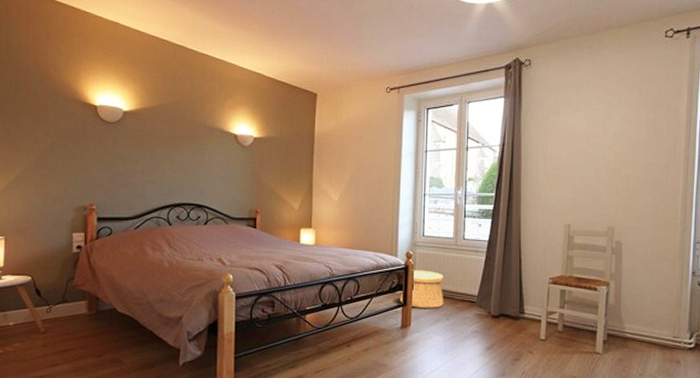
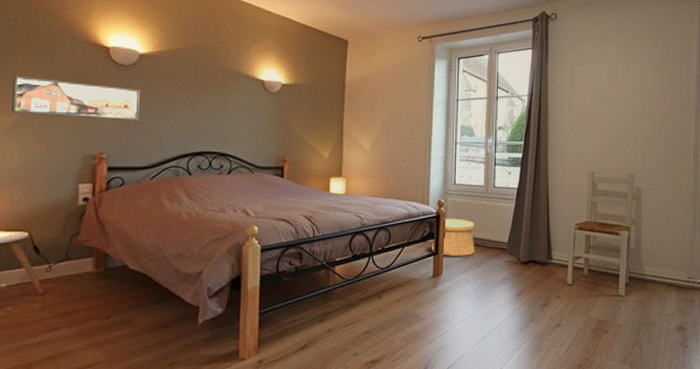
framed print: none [15,133,124,174] -> present [12,75,140,120]

